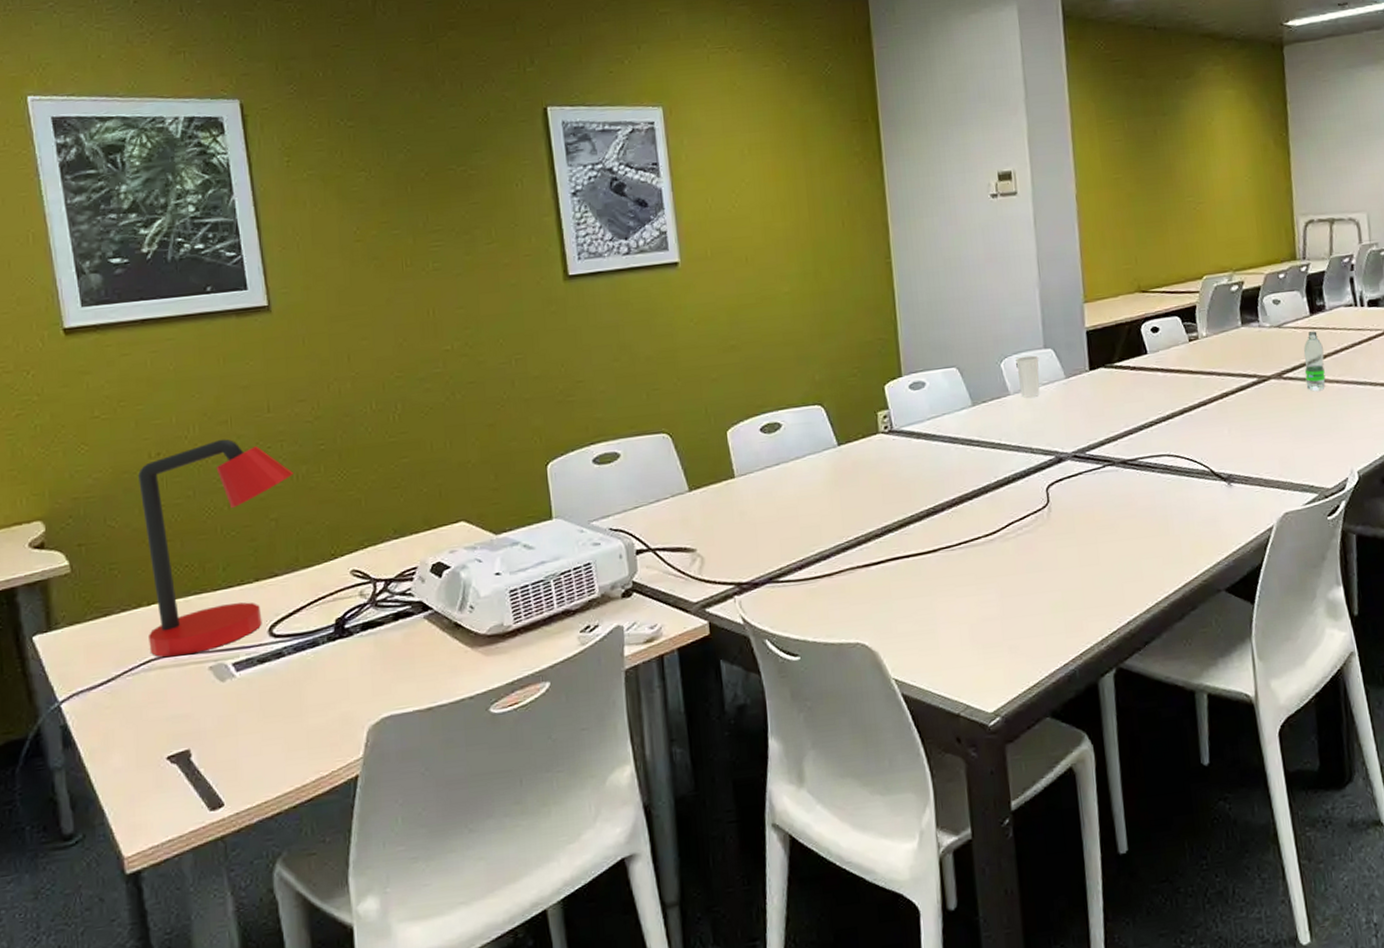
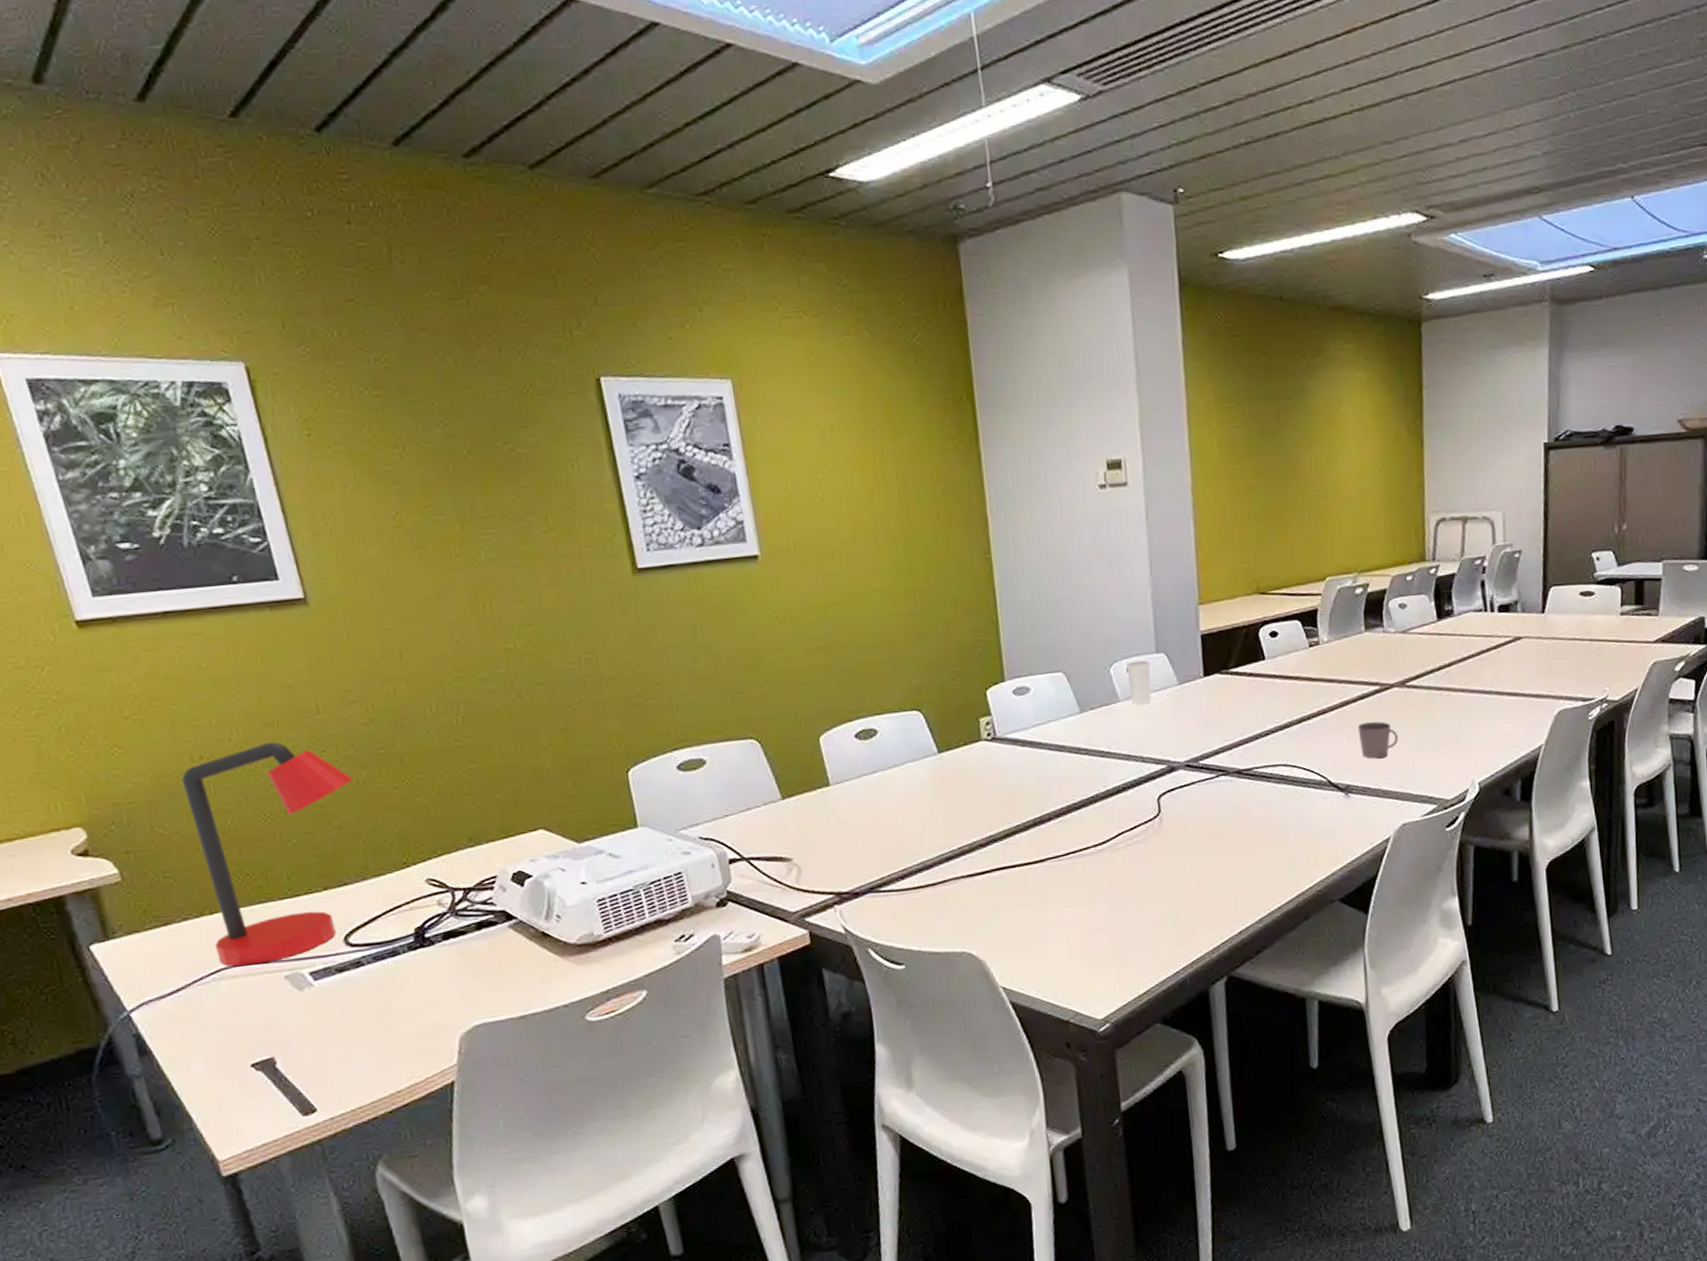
cup: none [1237,412,1277,449] -> present [1357,721,1398,760]
bottle: present [1303,331,1326,392] -> none [1428,637,1451,701]

